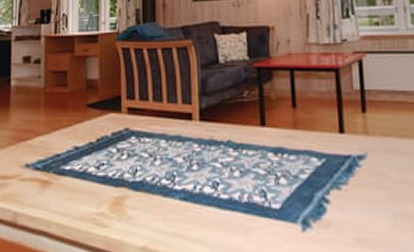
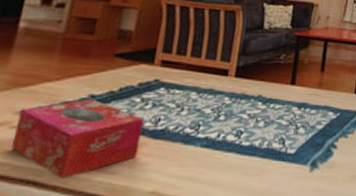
tissue box: none [24,150,124,230] -> present [11,98,145,179]

